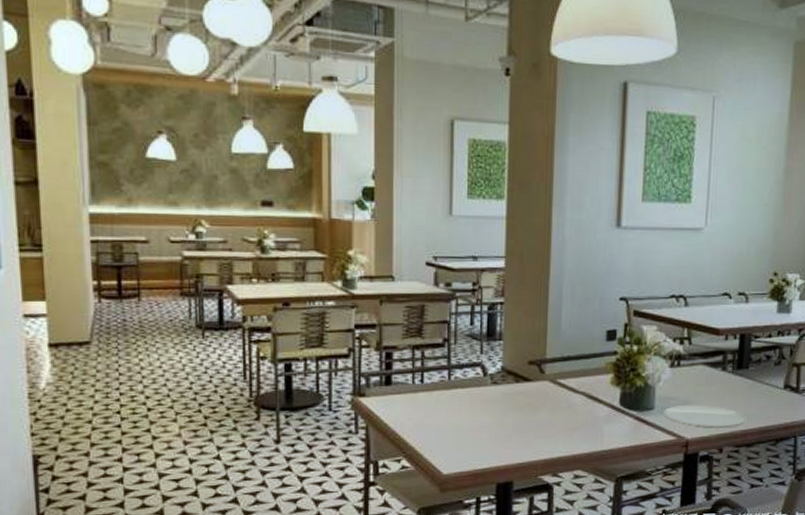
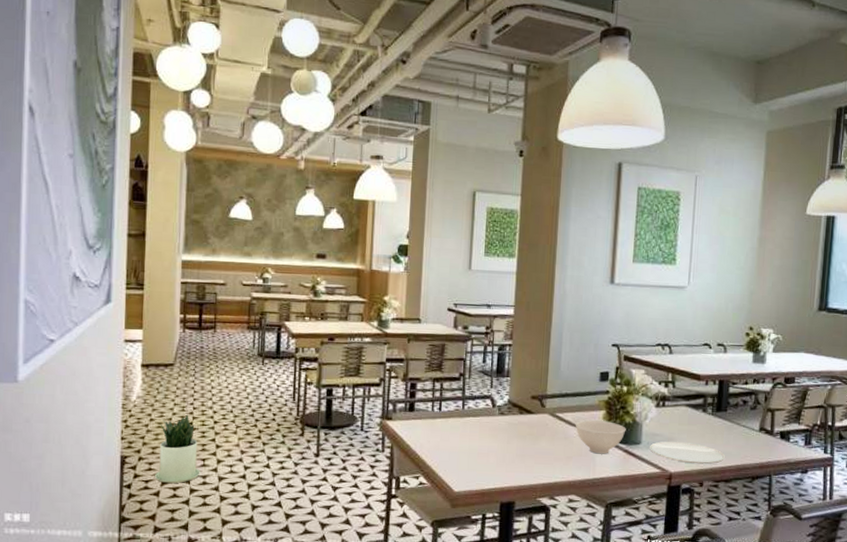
planter: none [77,401,135,485] -> present [154,414,200,484]
bowl: none [580,386,637,423] -> present [576,420,626,454]

